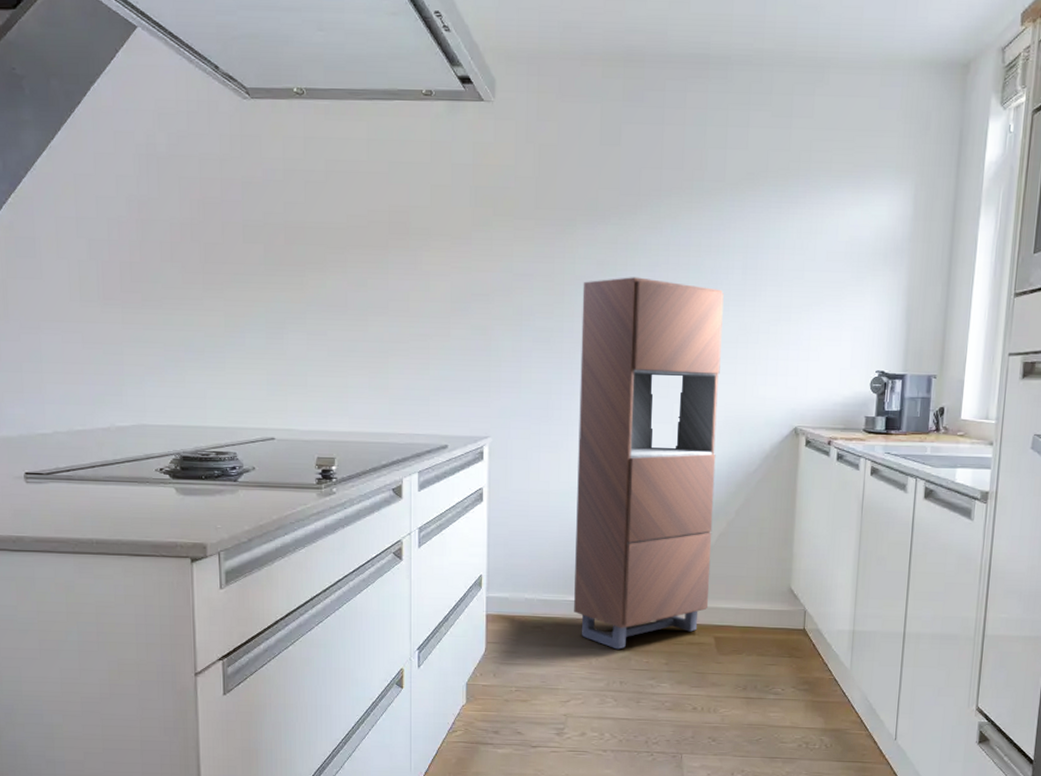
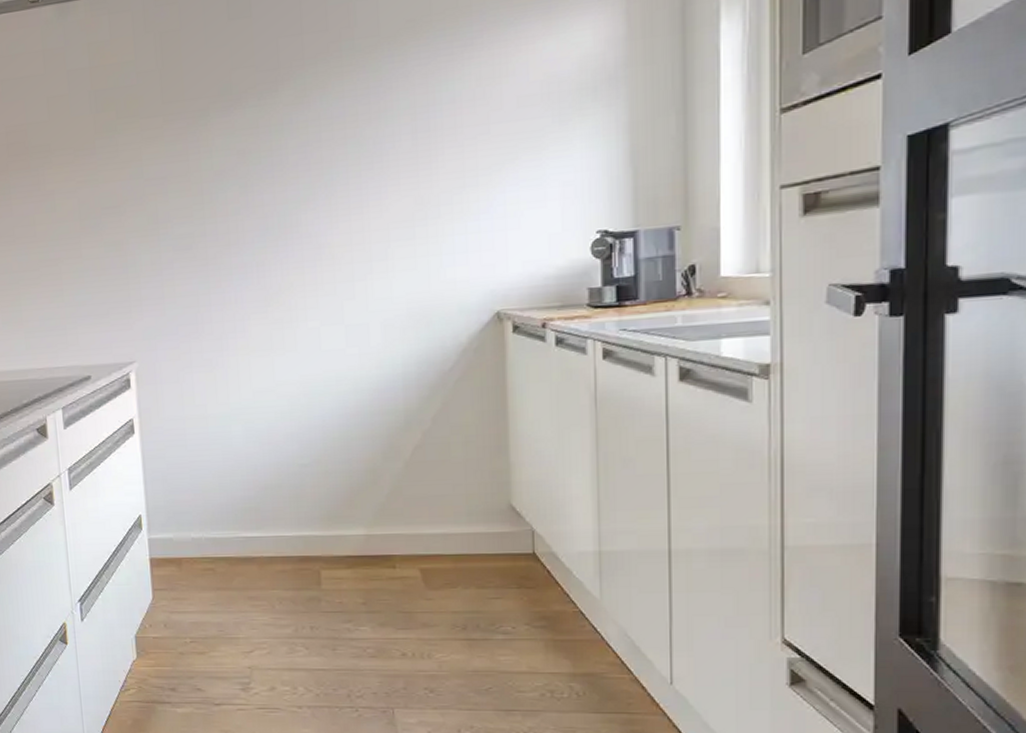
storage cabinet: present [574,277,724,650] -> none [223,161,409,590]

